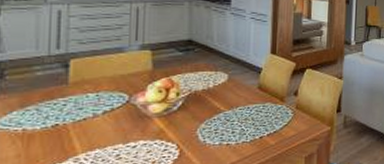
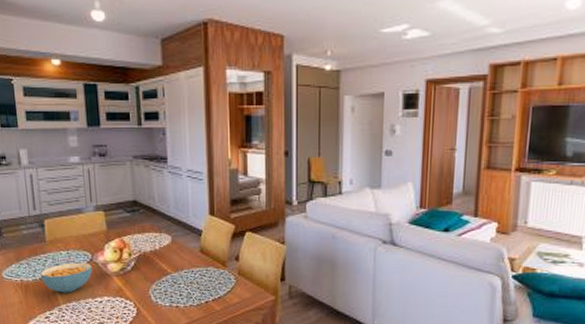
cereal bowl: none [53,105,128,140] -> present [40,262,92,293]

